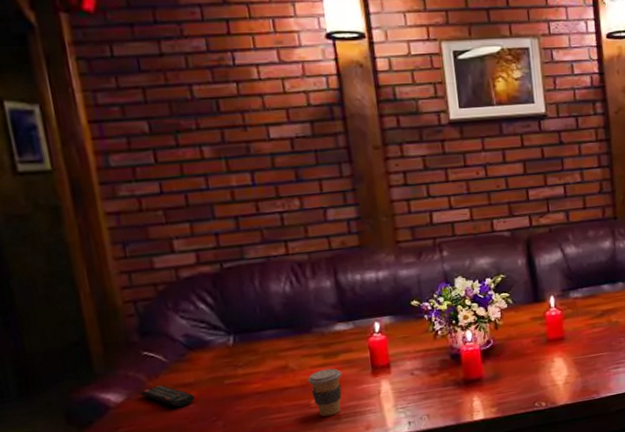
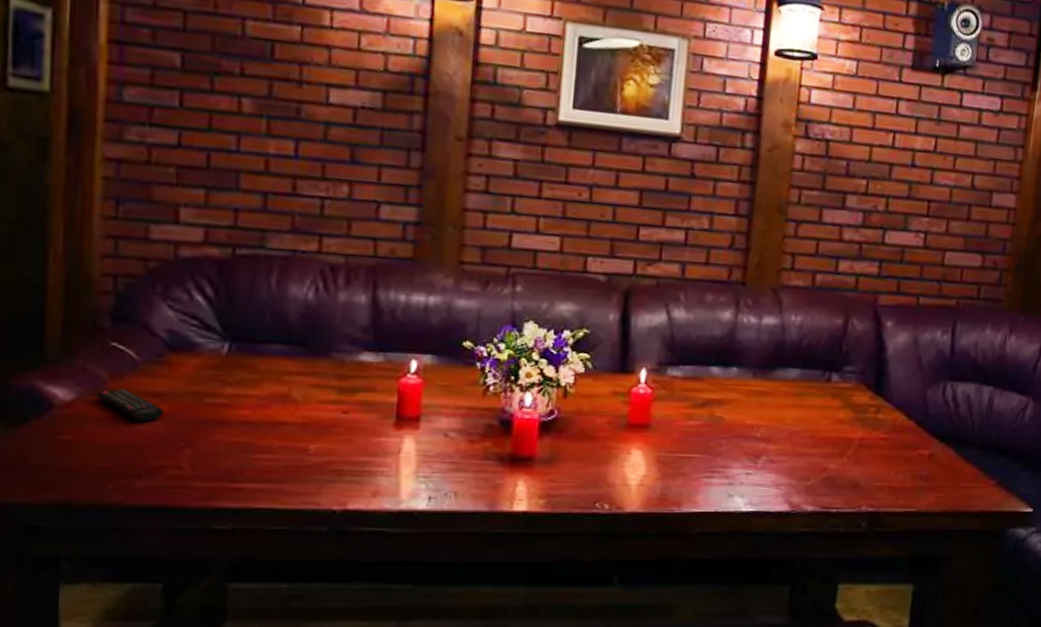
coffee cup: present [308,368,342,417] -> none [312,407,357,470]

